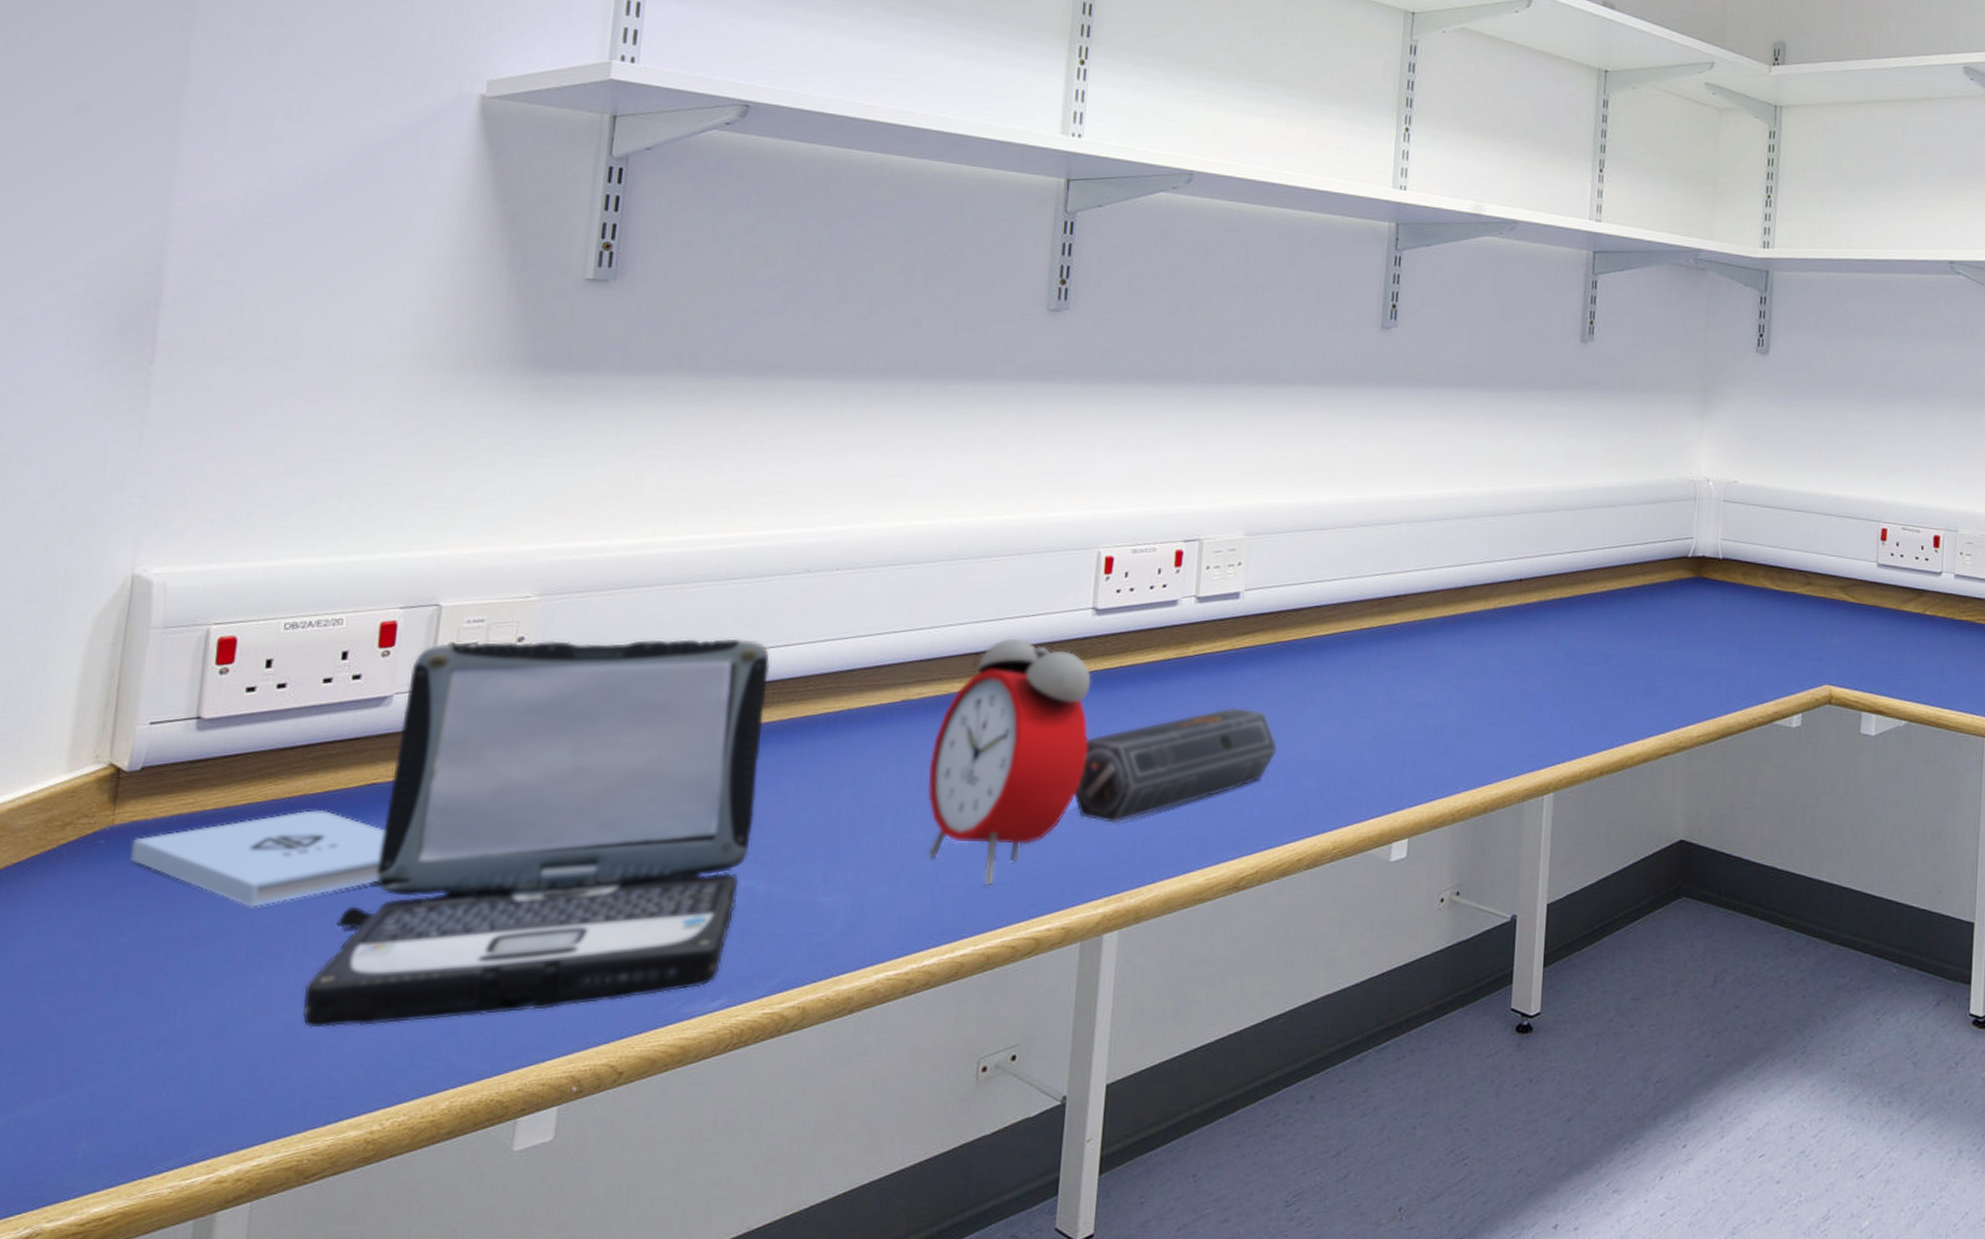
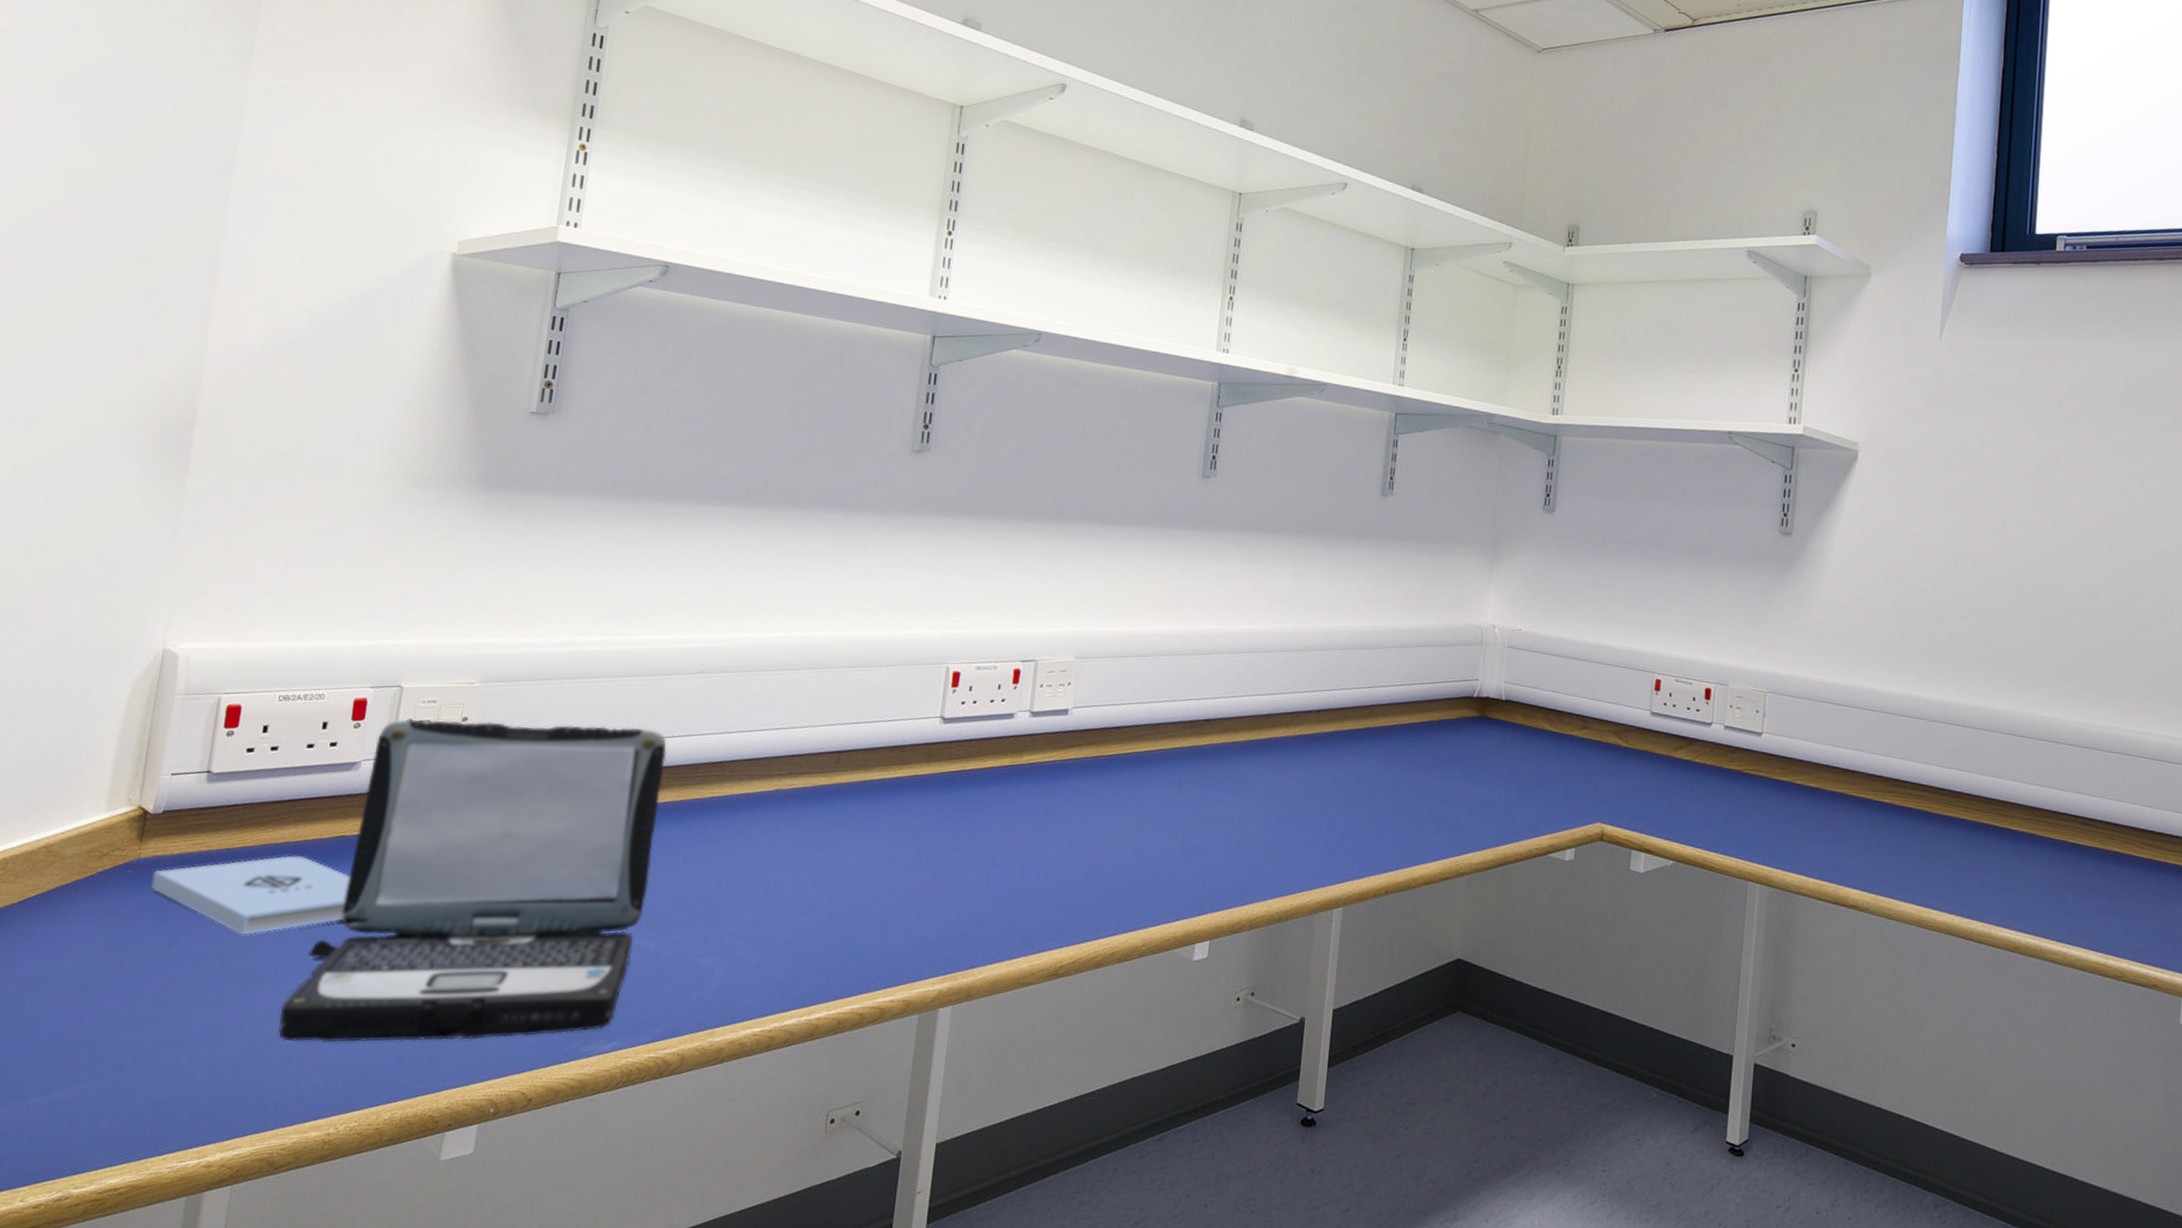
alarm clock: present [927,638,1092,886] -> none [791,739,938,959]
speaker: present [1074,706,1278,823] -> none [918,811,1097,910]

